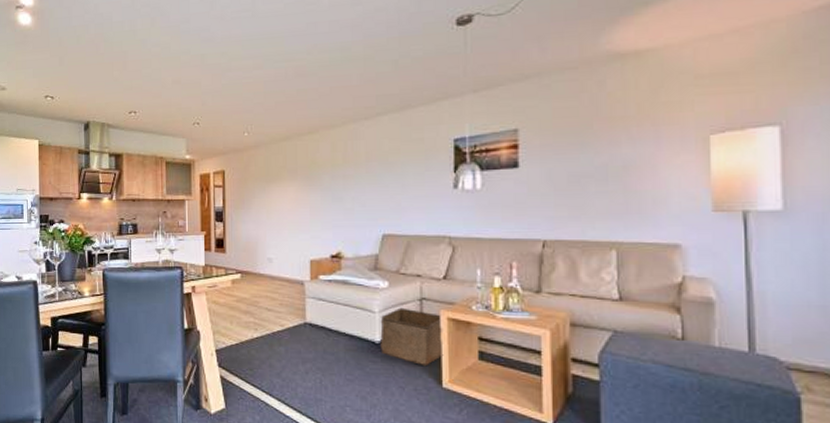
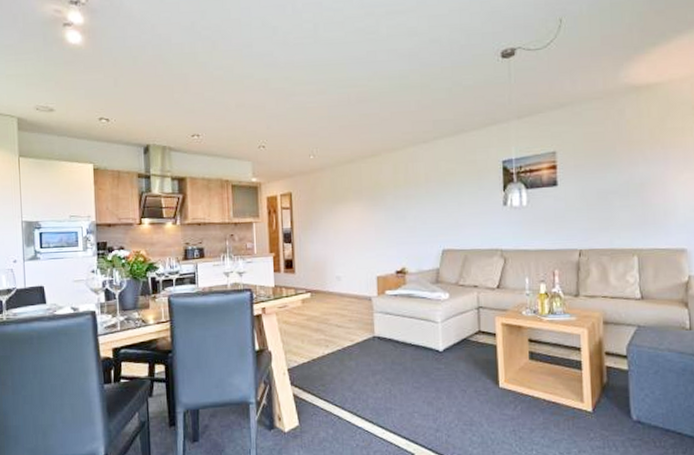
storage bin: present [380,307,444,367] -> none [442,316,499,369]

